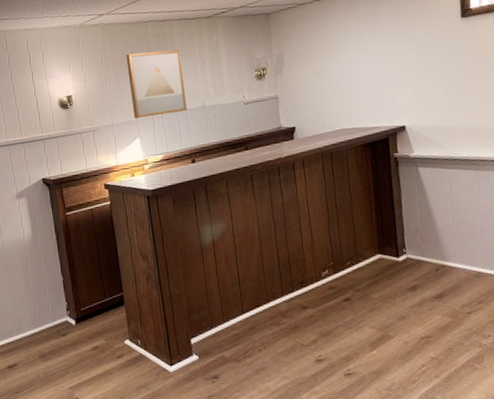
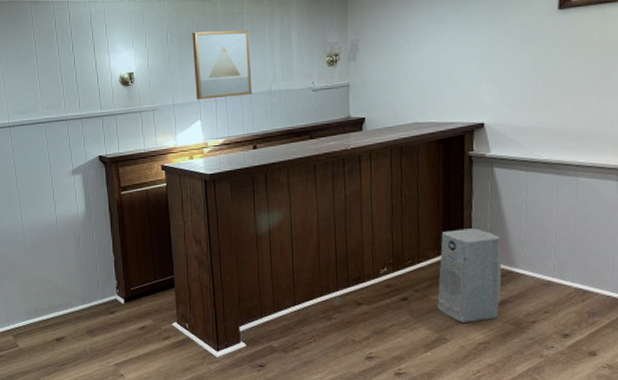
air purifier: none [375,226,438,319] -> present [437,229,502,323]

